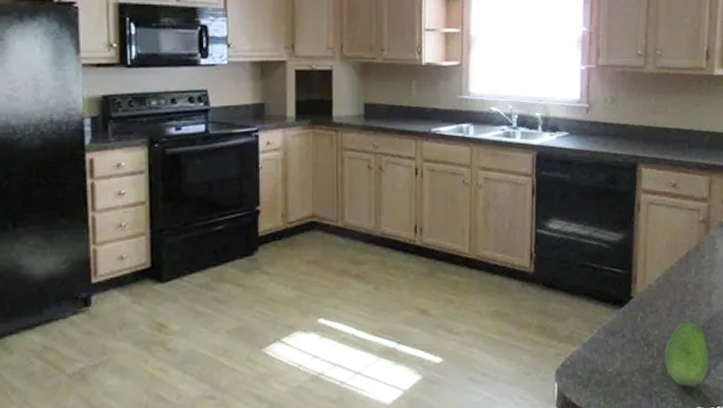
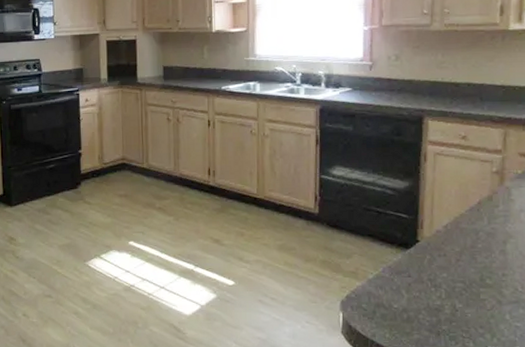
fruit: present [664,321,710,387] -> none [453,267,504,329]

